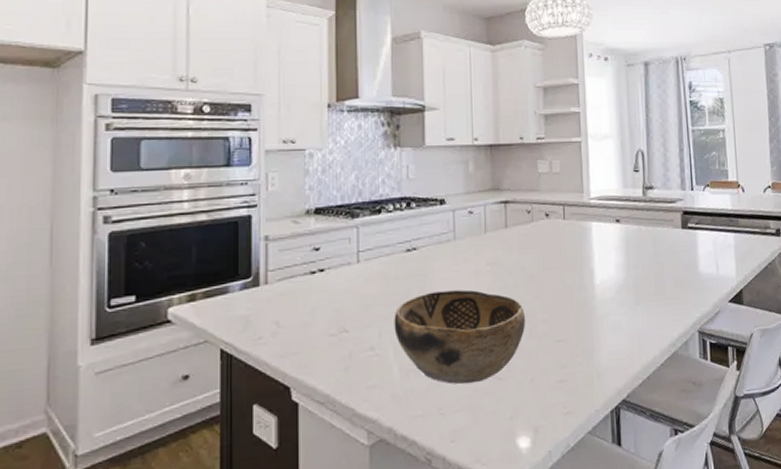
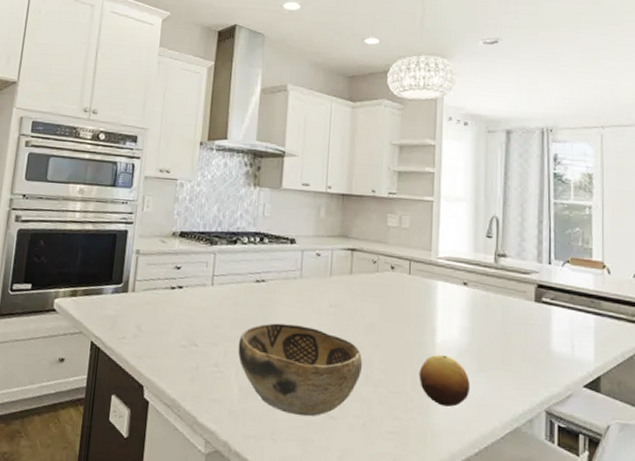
fruit: none [581,294,630,345] -> present [419,354,470,407]

